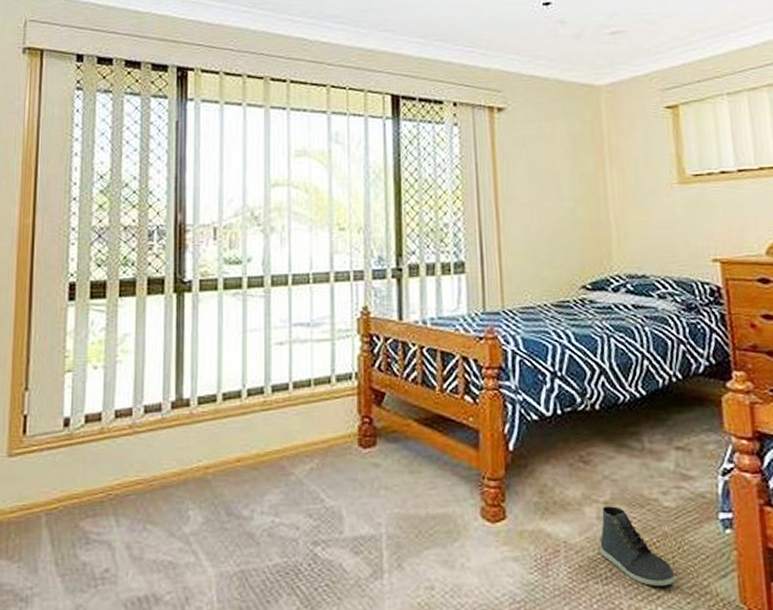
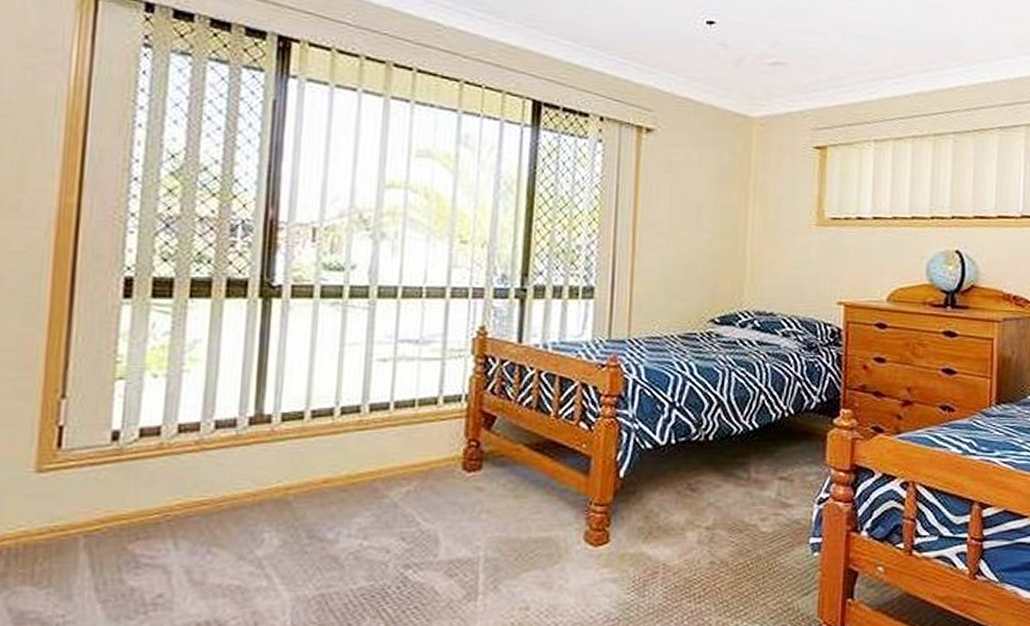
sneaker: present [600,506,676,586] -> none [697,531,763,603]

